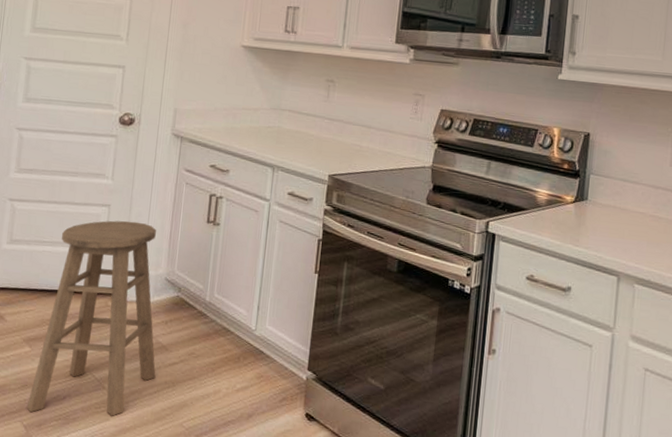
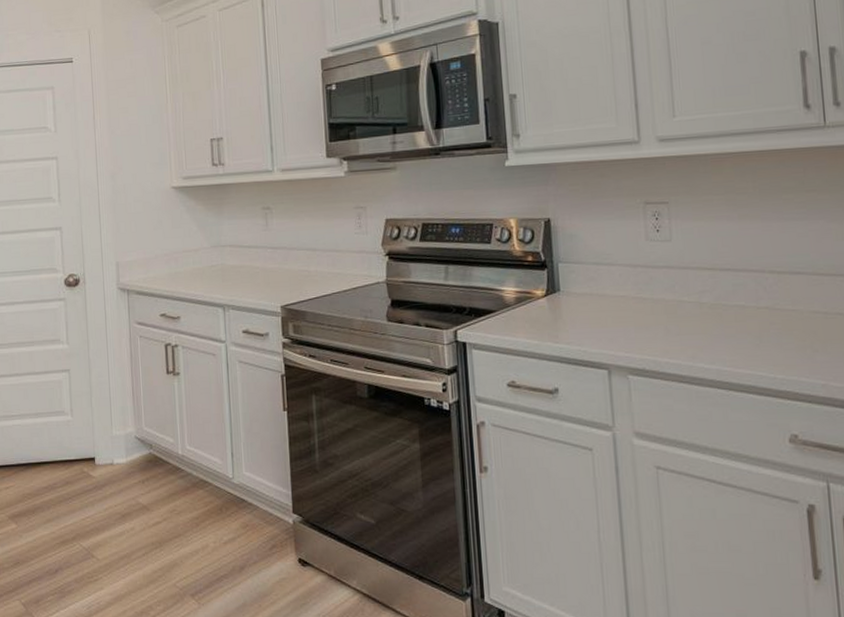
bar stool: present [26,220,156,416] -> none [22,383,142,590]

